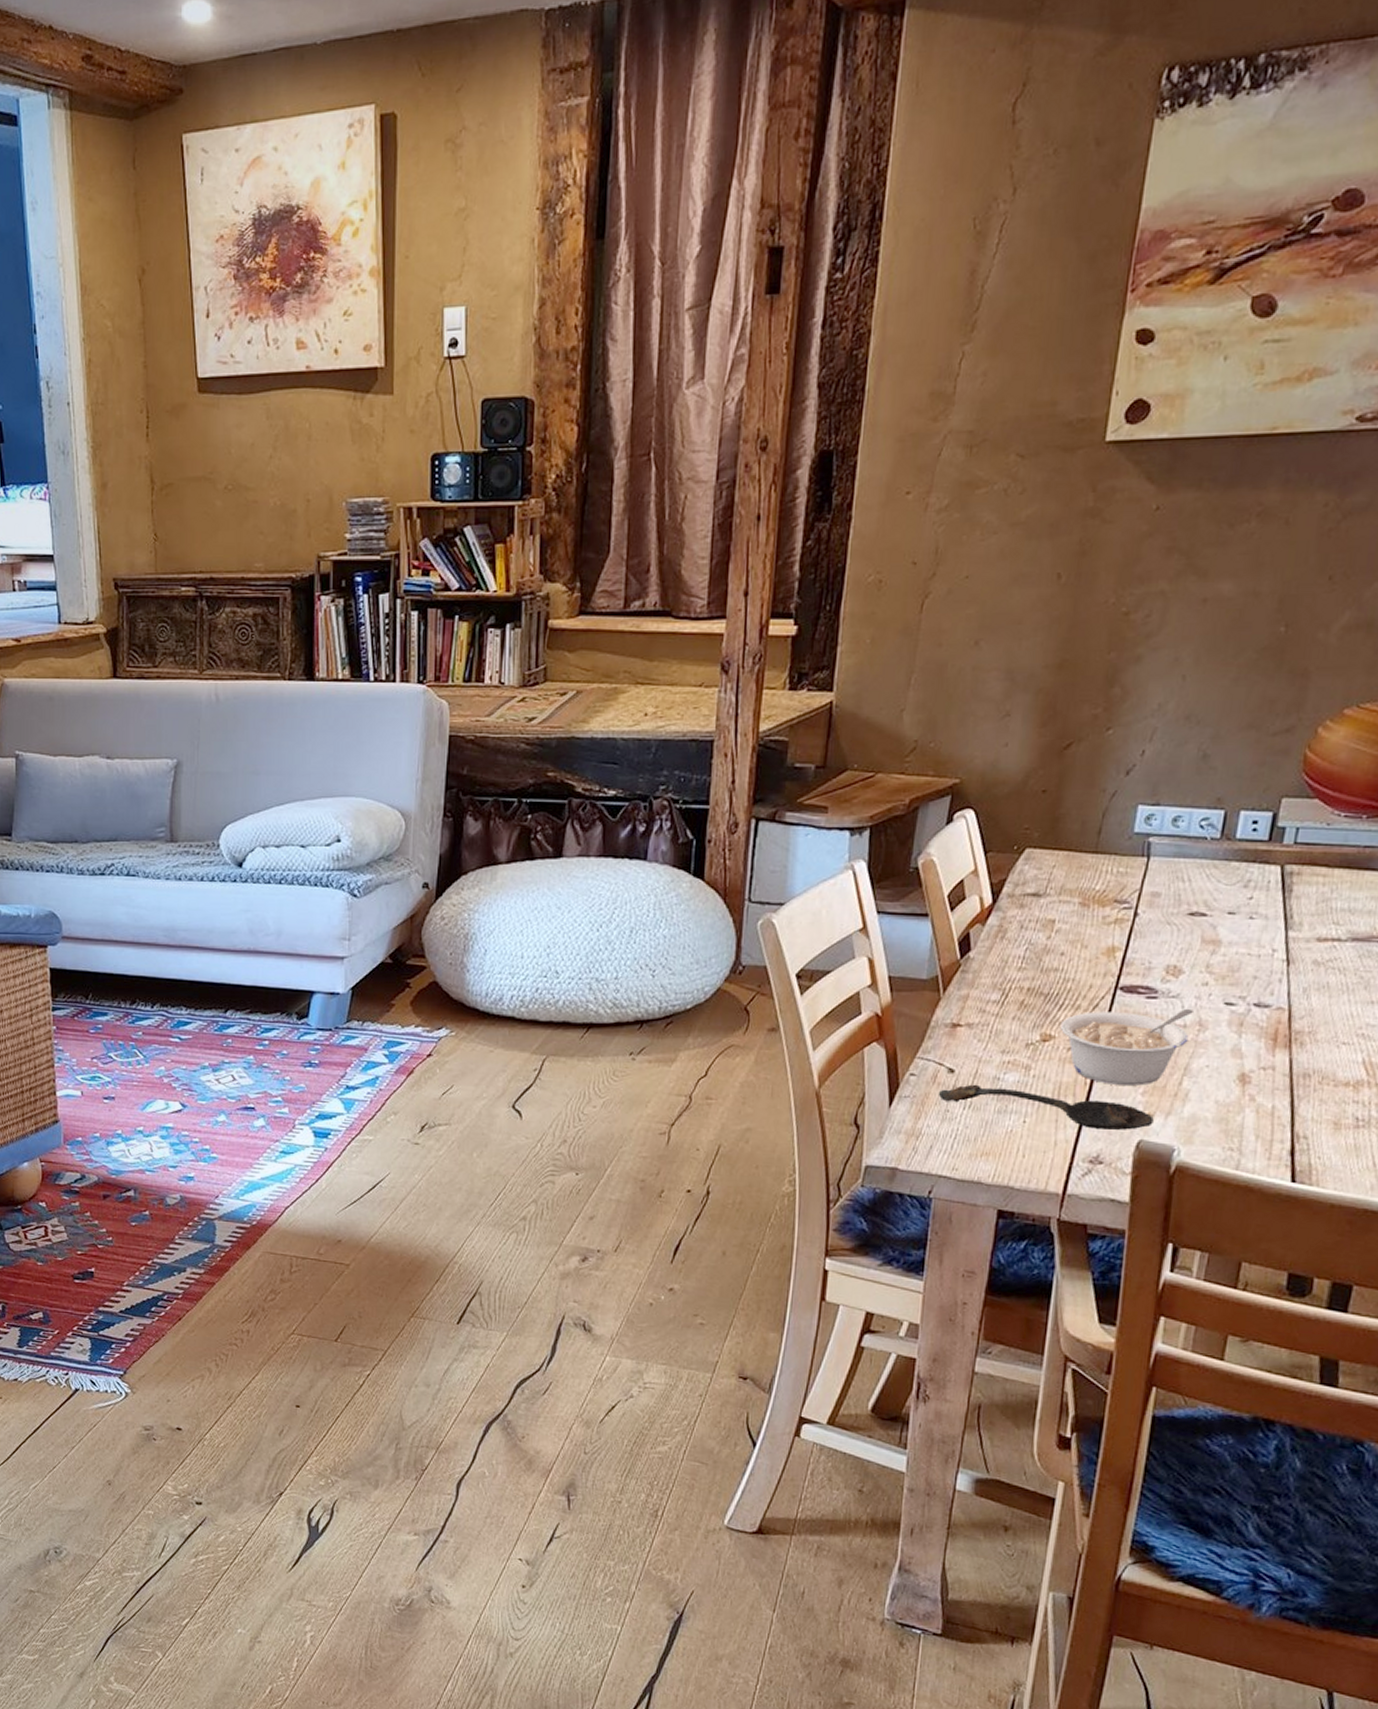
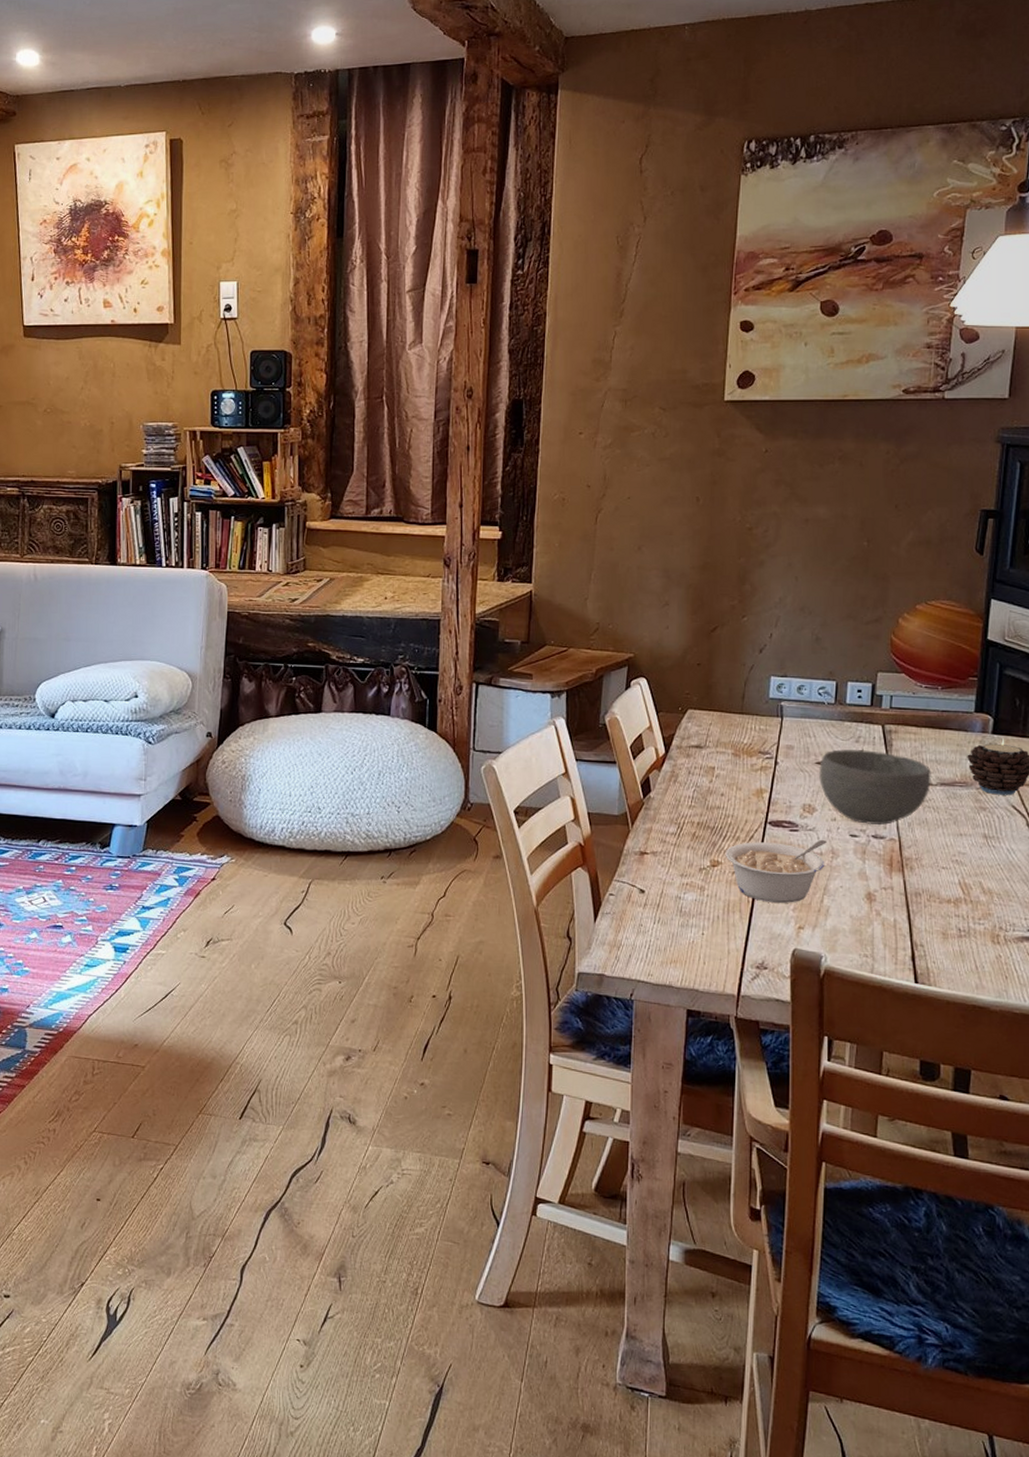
spoon: present [938,1084,1154,1130] -> none [633,902,804,941]
bowl: none [1191,897,1341,990] -> present [819,749,931,825]

